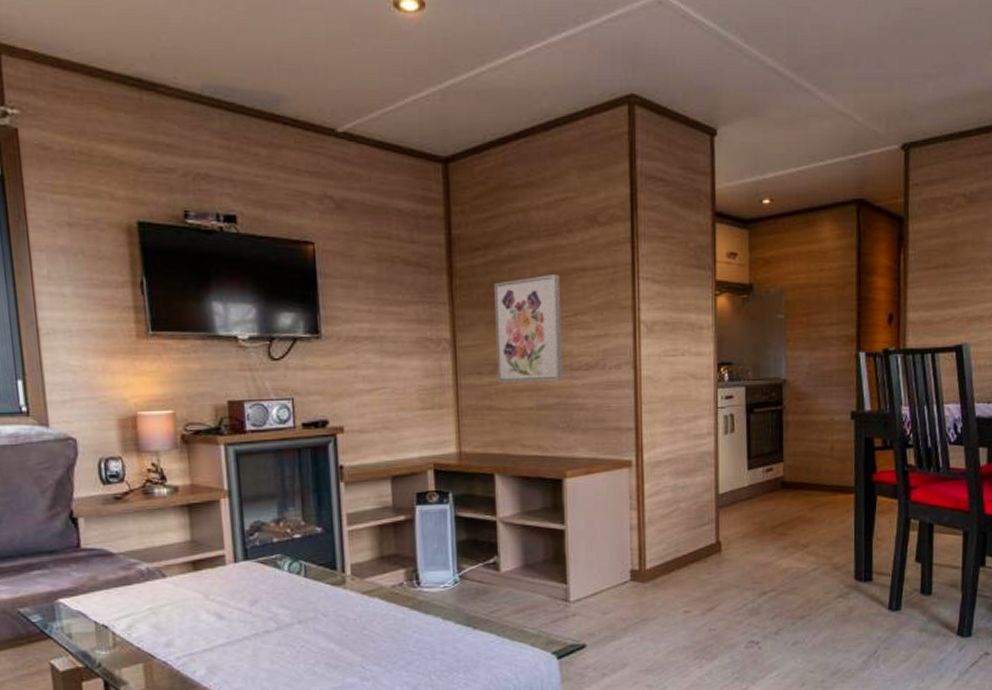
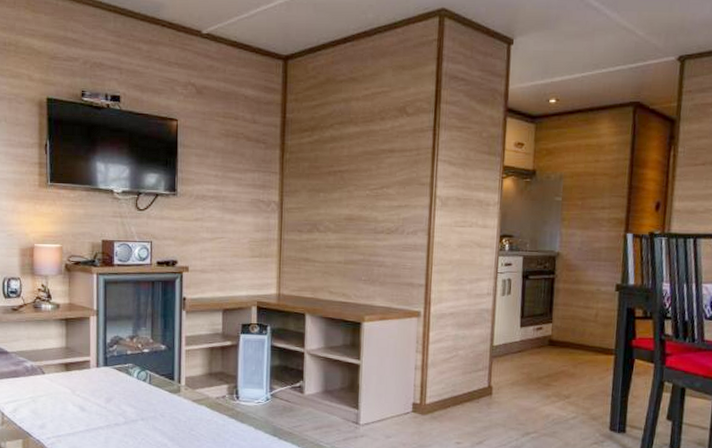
wall art: present [494,273,563,383] -> none [314,153,372,242]

